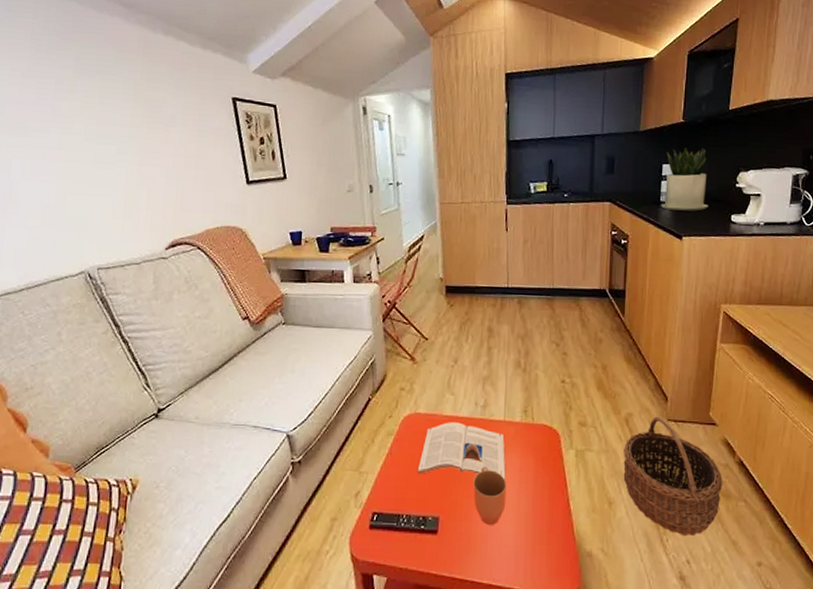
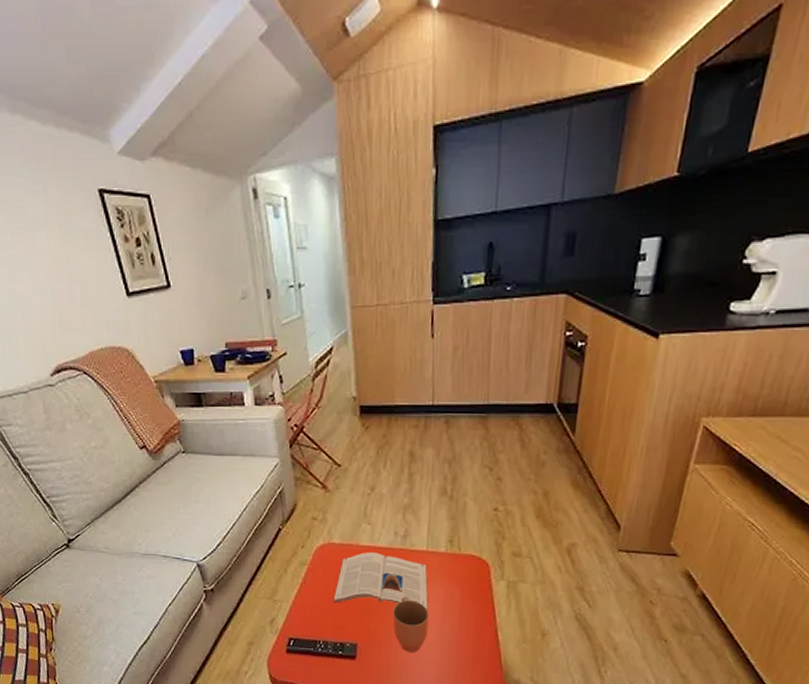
wicker basket: present [623,416,723,537] -> none [560,546,679,669]
planter: present [660,148,709,211] -> none [633,213,706,300]

